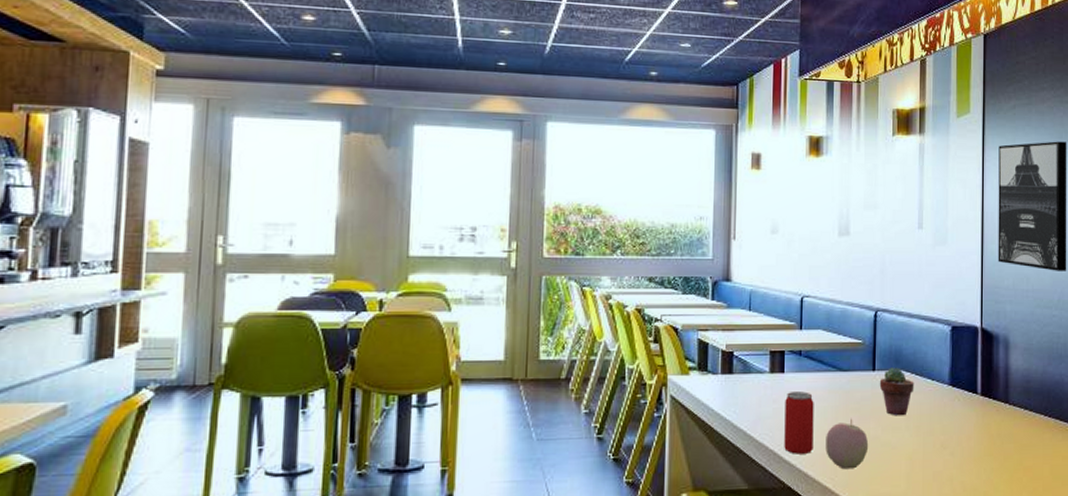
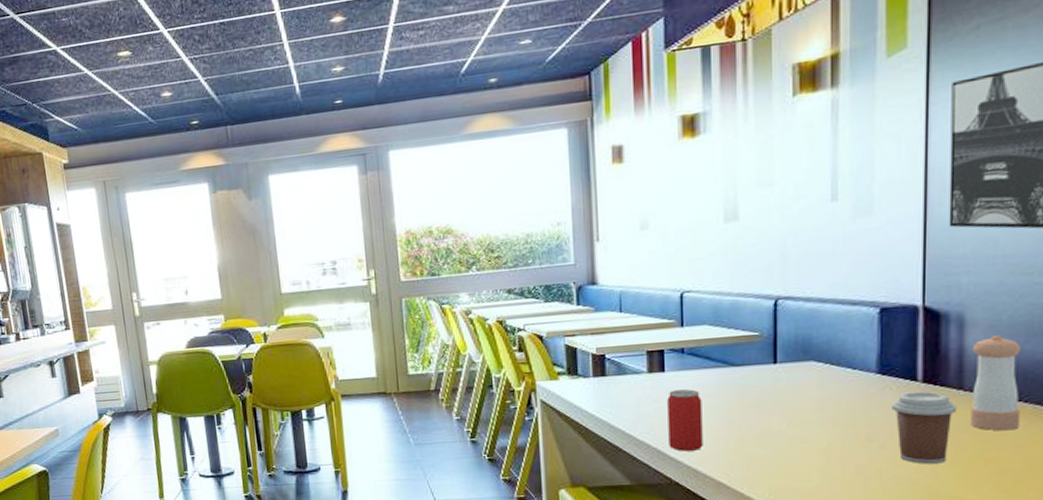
apple: present [825,418,869,470] -> none [717,413,771,465]
potted succulent: present [879,367,914,416] -> none [782,358,829,410]
coffee cup: none [959,403,1005,471] -> present [891,391,957,464]
pepper shaker: none [1013,357,1046,442] -> present [970,335,1020,431]

